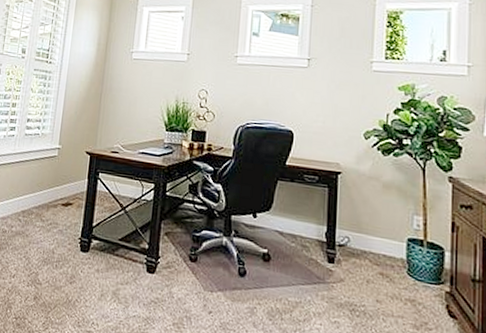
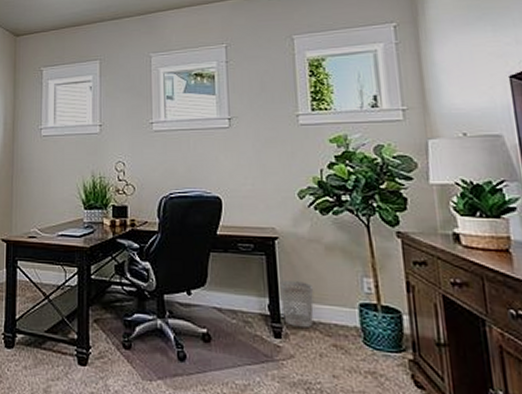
wastebasket: none [337,212,369,256] -> present [280,281,314,328]

